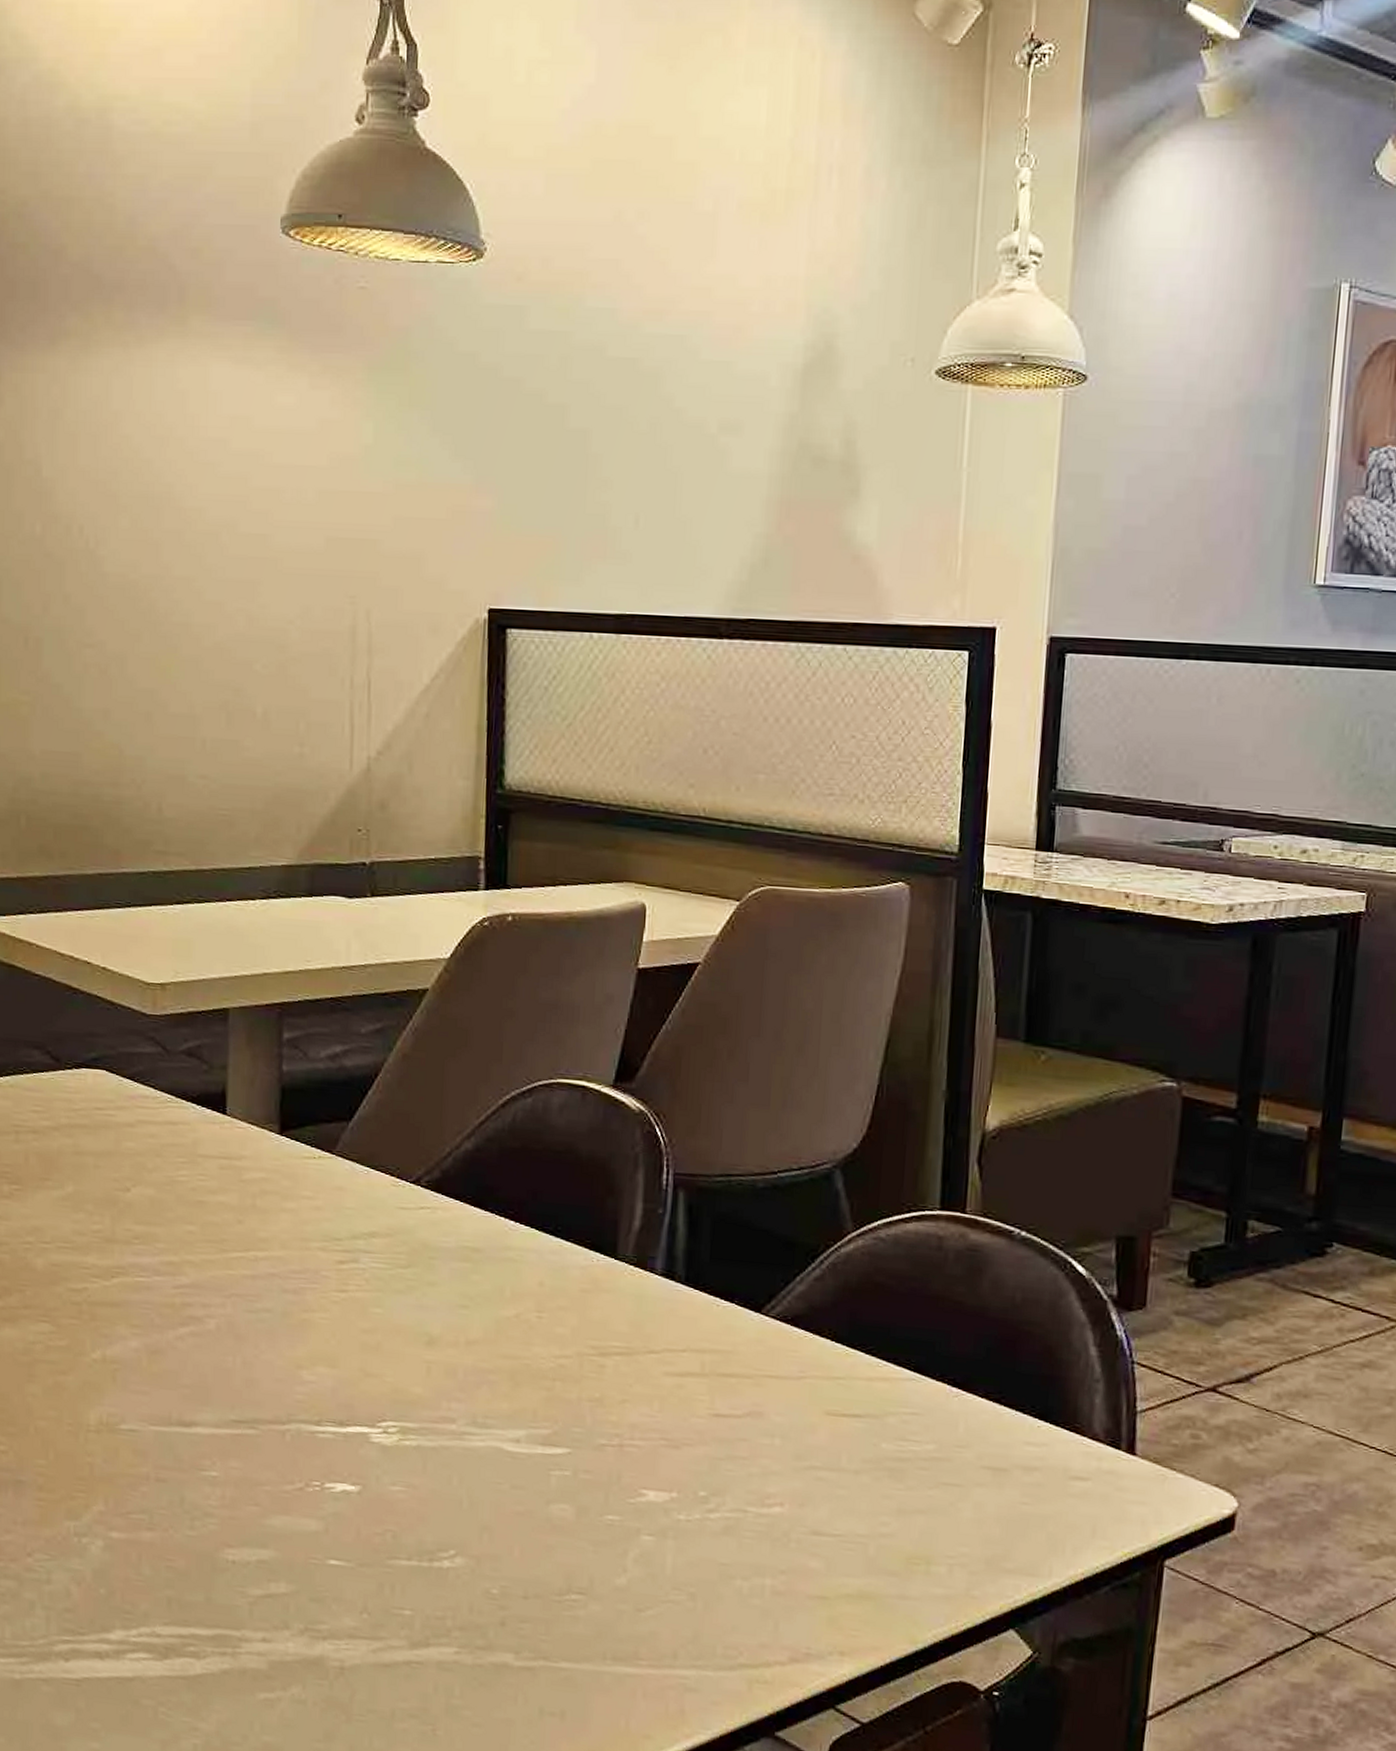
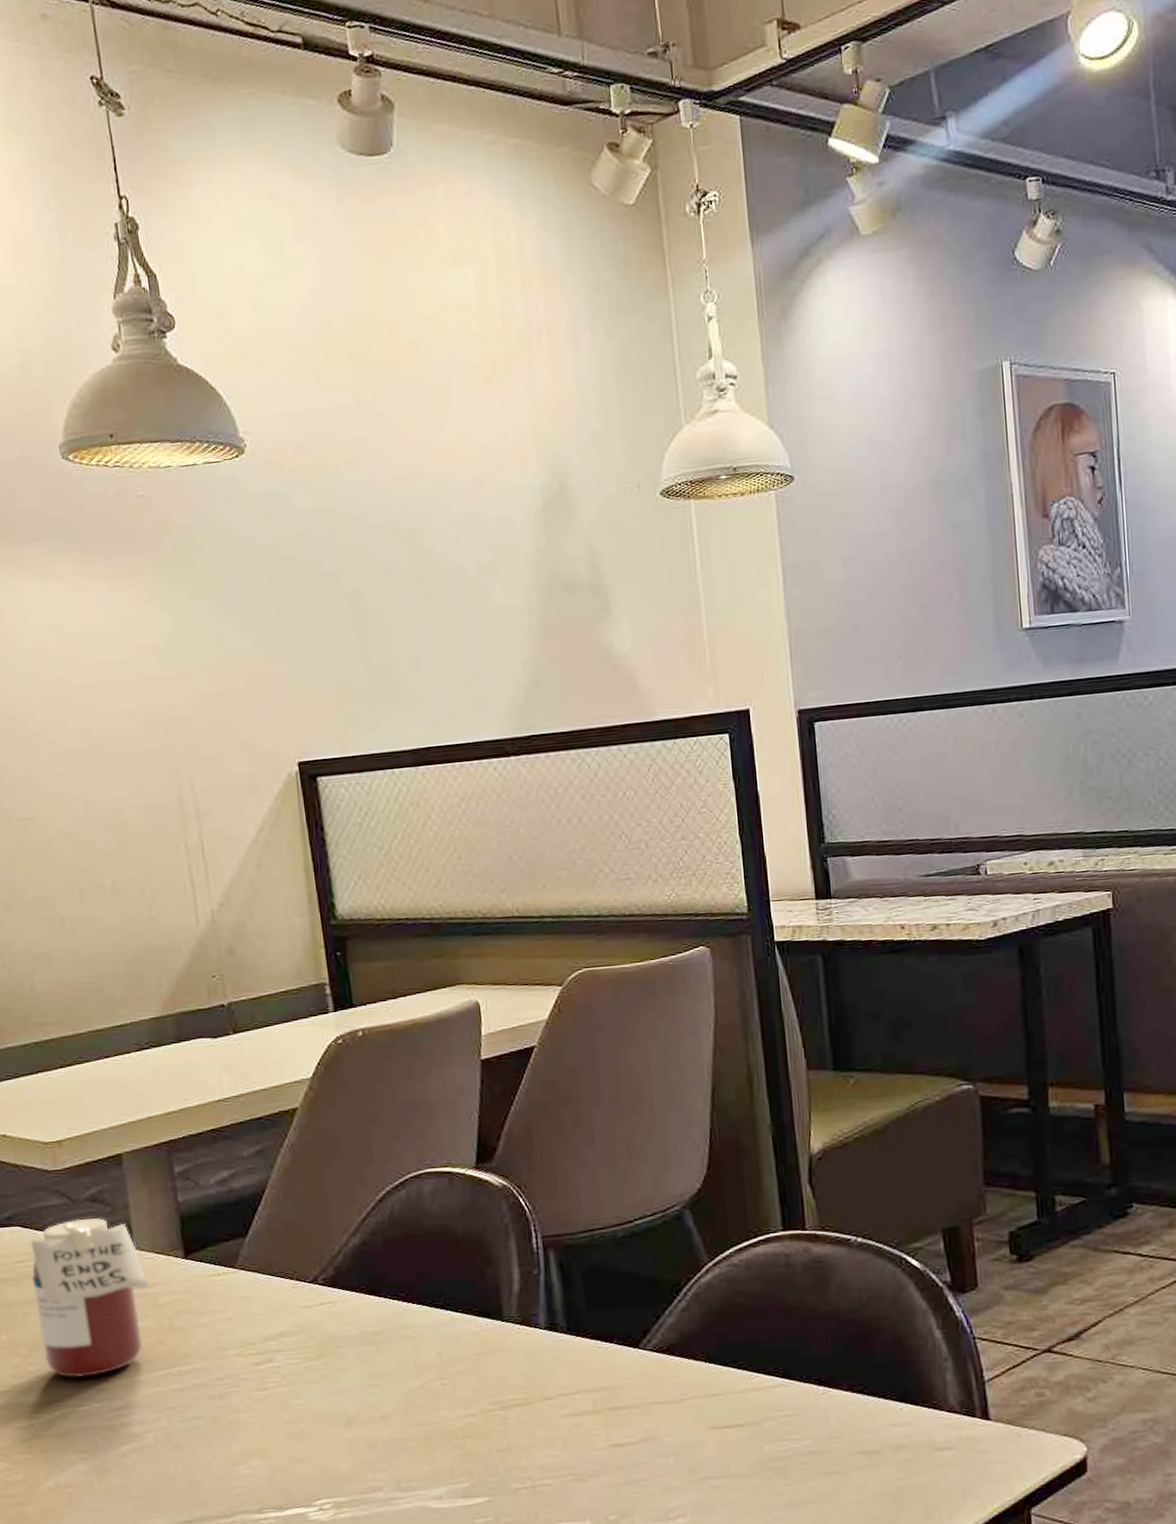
jar: none [109,1072,236,1246] -> present [30,1218,149,1378]

